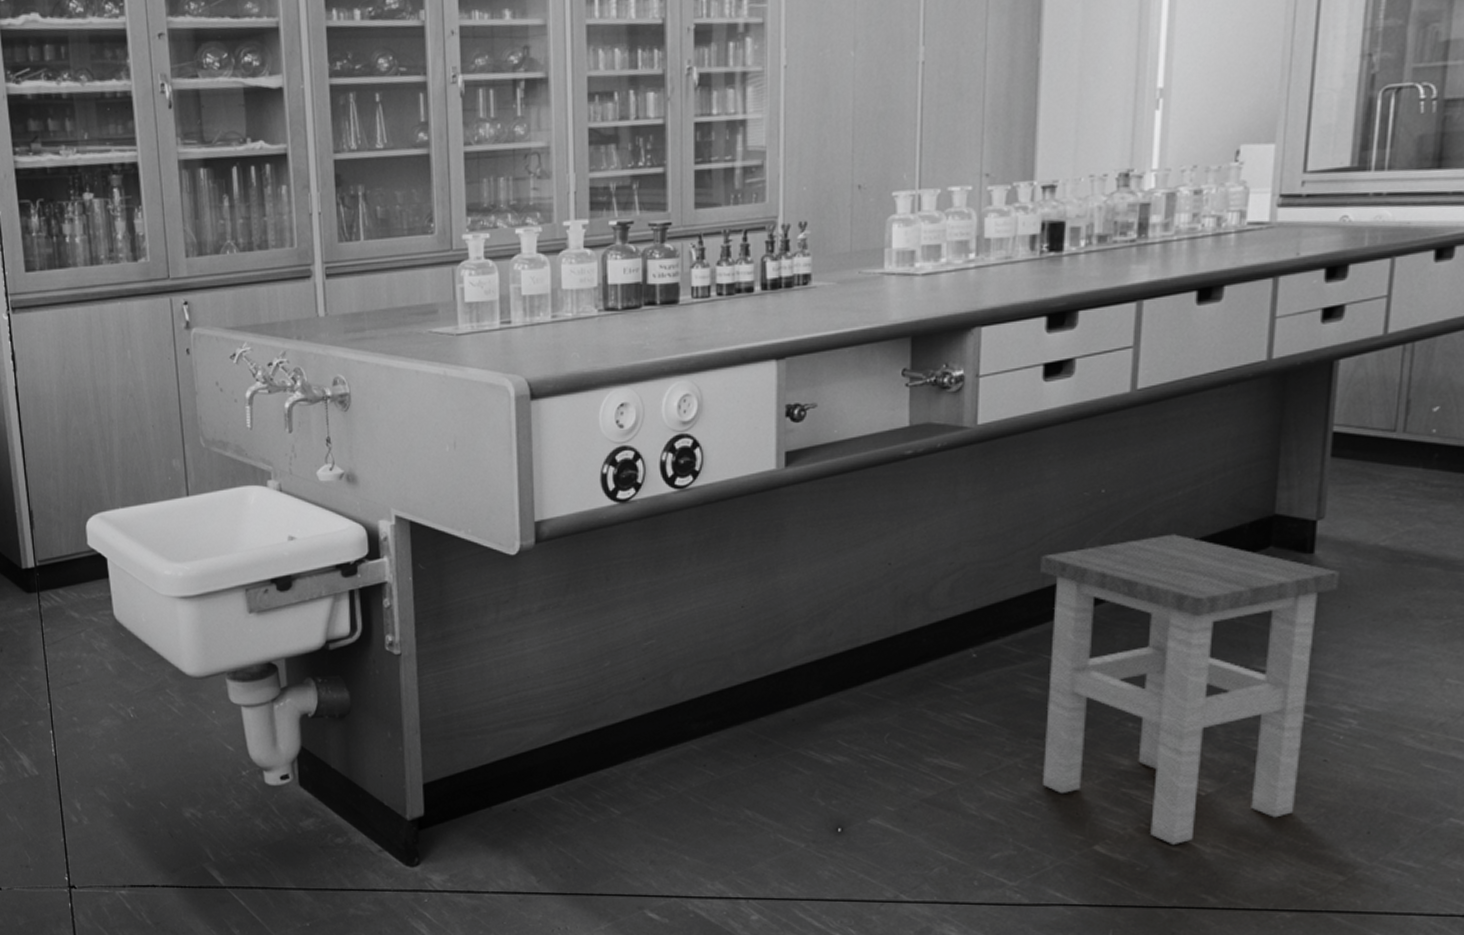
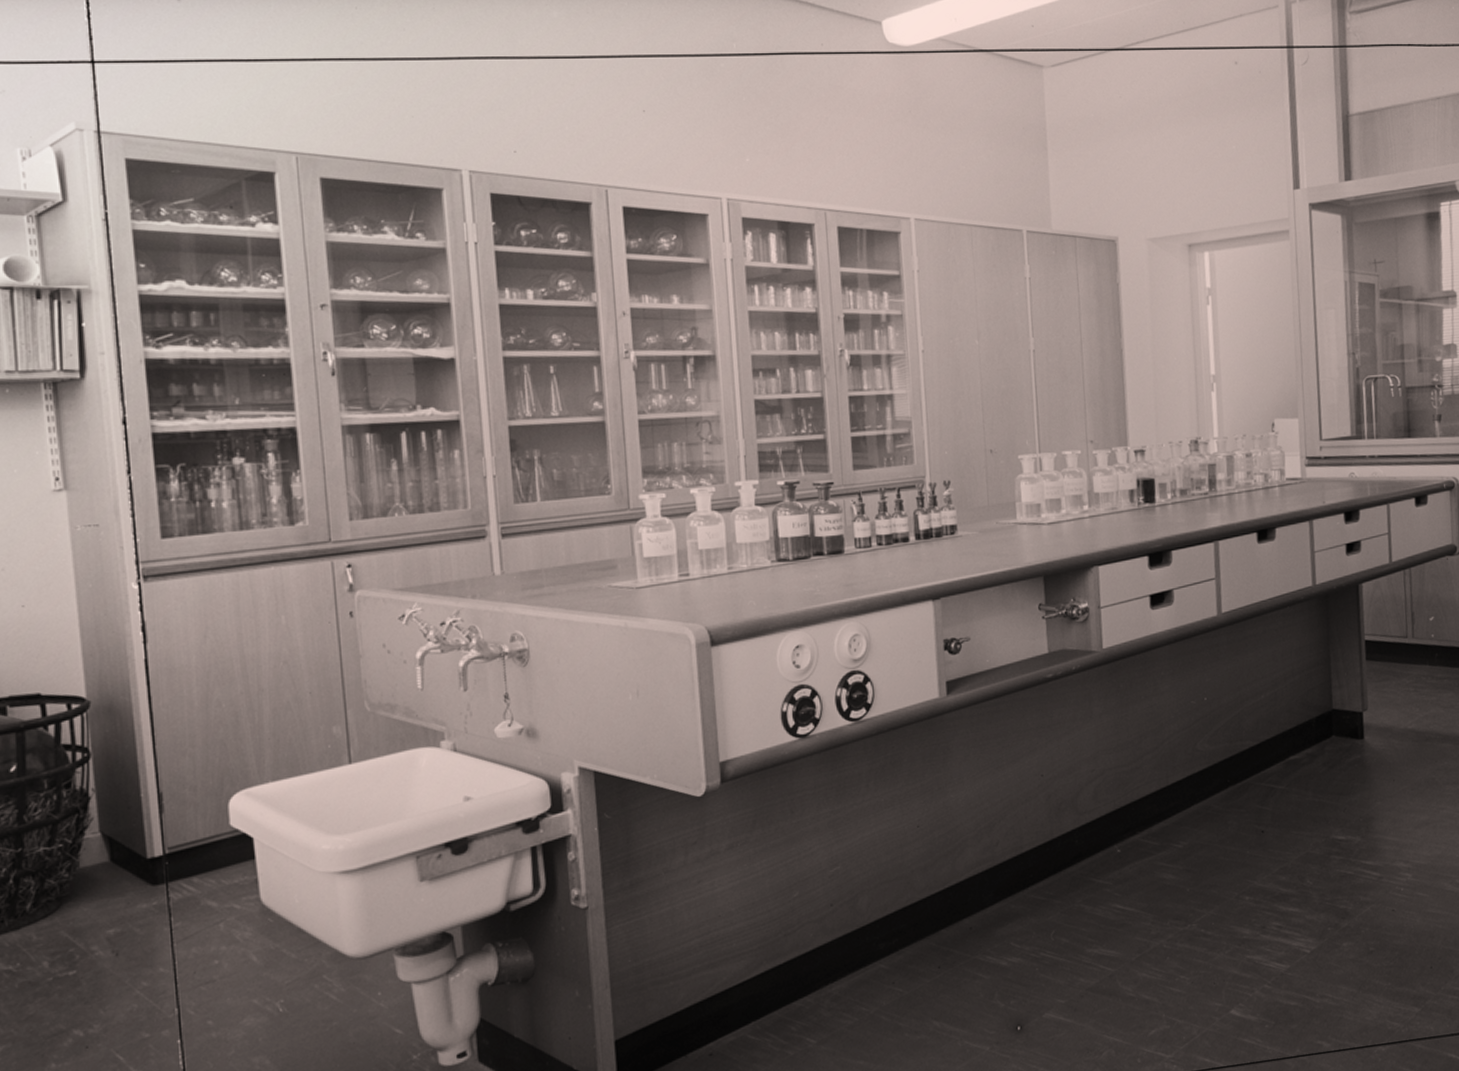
stool: present [1040,534,1339,846] -> none [1163,731,1385,1001]

